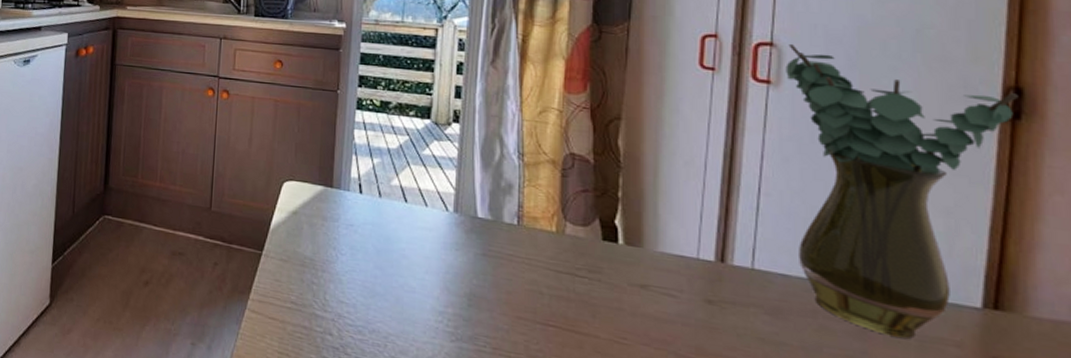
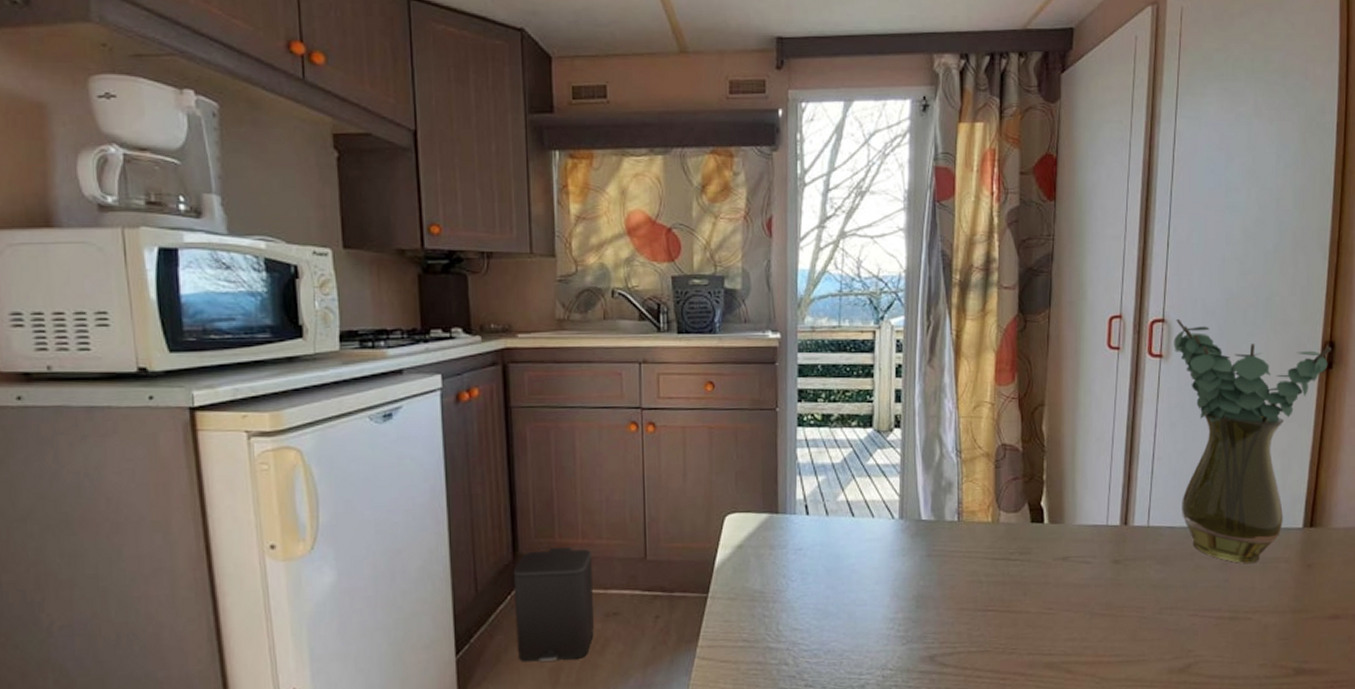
pedal bin: none [98,185,166,288] -> present [513,547,595,663]

